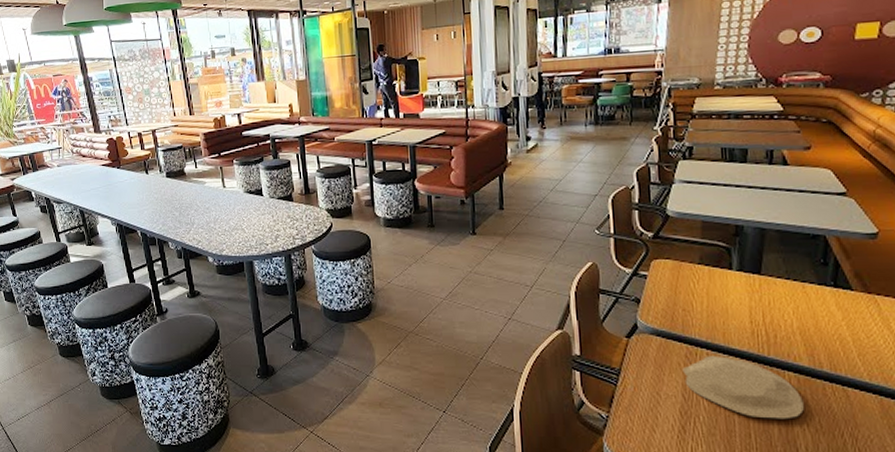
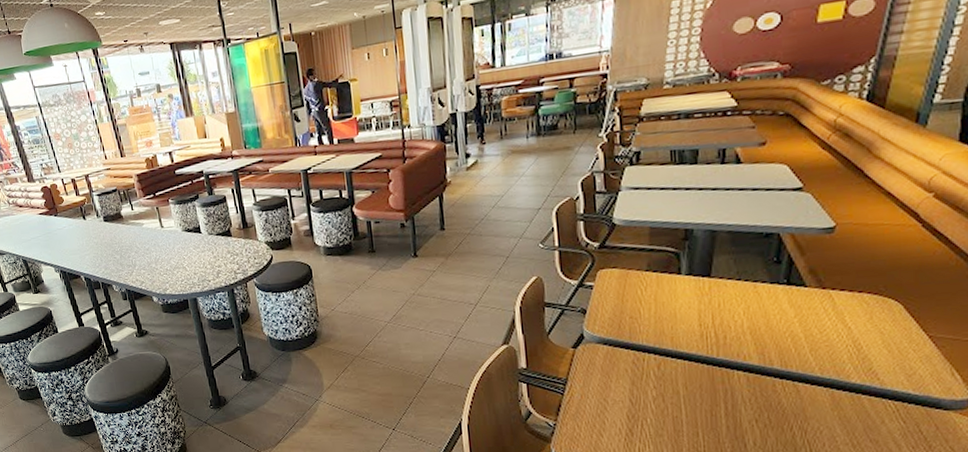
plate: present [682,356,804,420] -> none [629,360,753,417]

